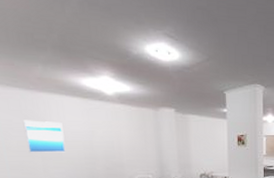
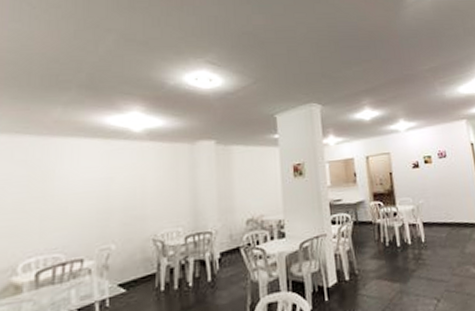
wall art: present [24,120,66,153] -> none [25,170,75,214]

